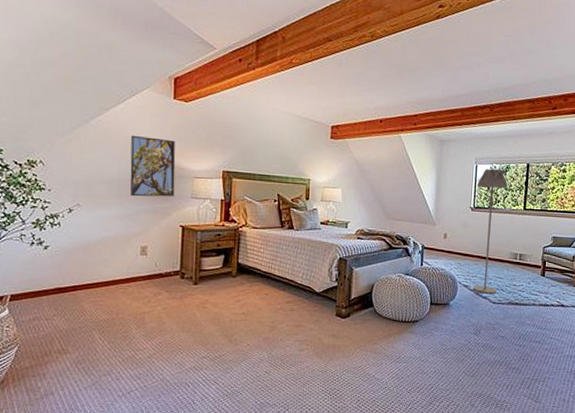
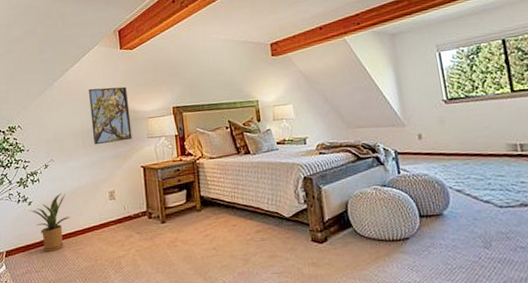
house plant: none [43,241,94,301] -> present [28,193,71,252]
floor lamp: present [473,169,508,295] -> none [445,52,502,198]

